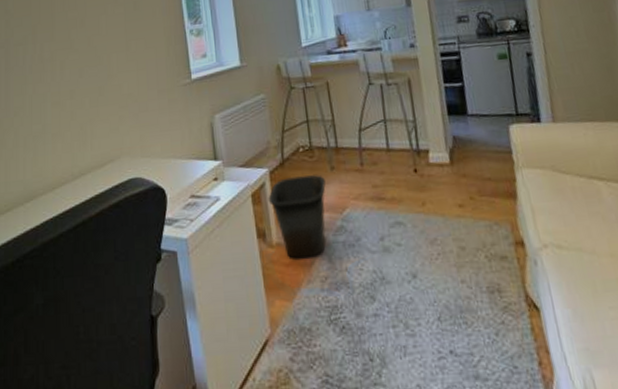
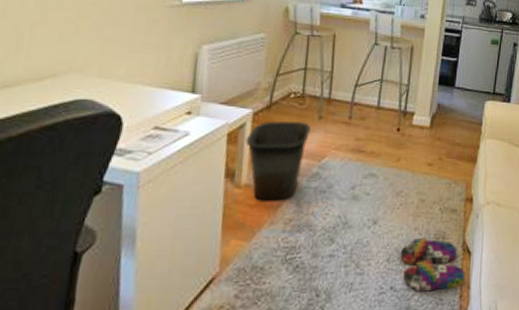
slippers: none [451,290,540,357] -> present [400,237,466,292]

